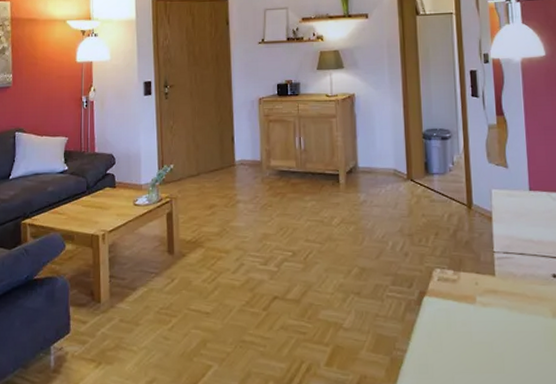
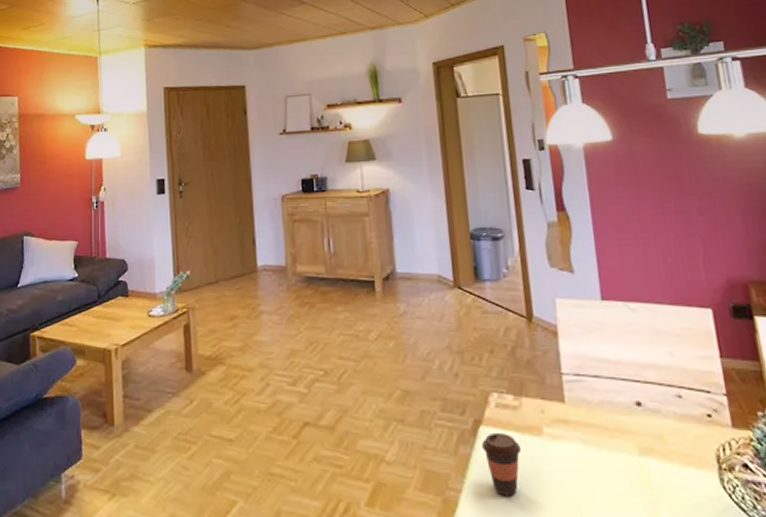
coffee cup: none [424,301,457,354] -> present [481,432,521,496]

